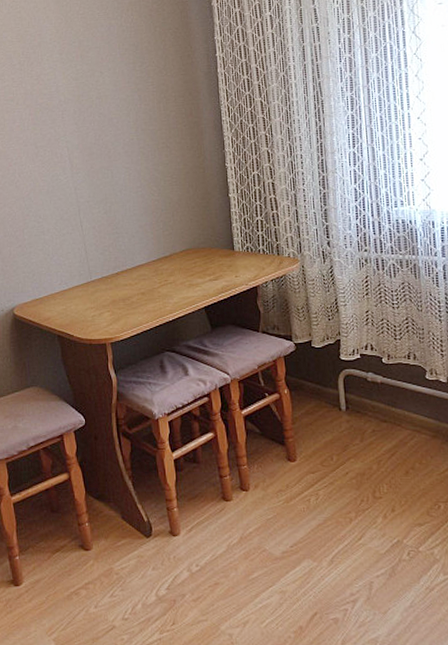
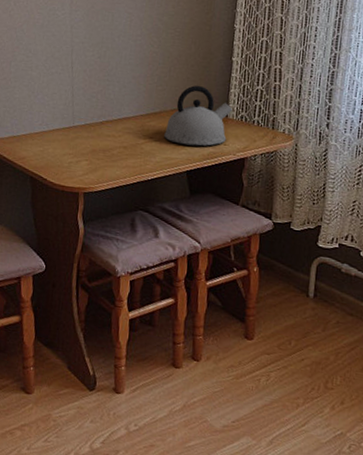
kettle: none [178,225,238,283] -> present [164,85,233,146]

